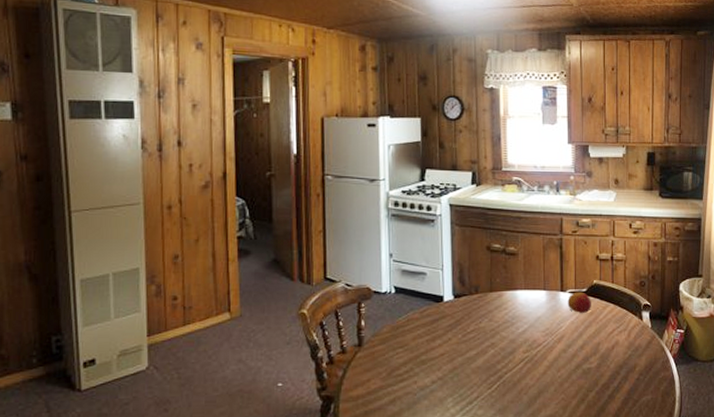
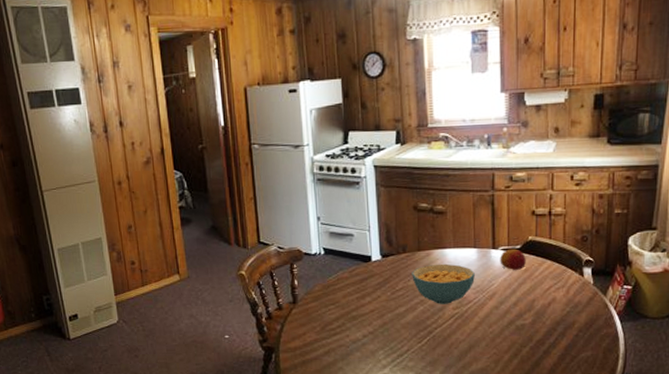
cereal bowl: none [483,305,544,348] -> present [412,263,475,304]

